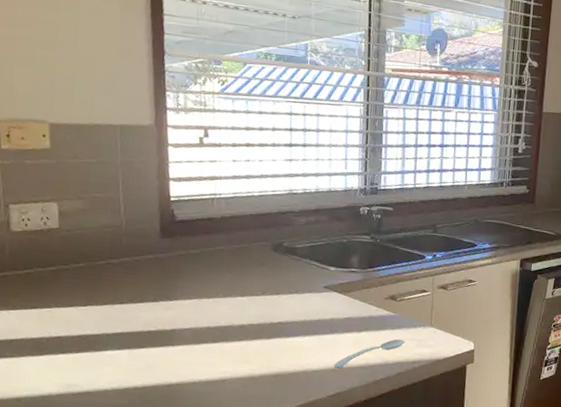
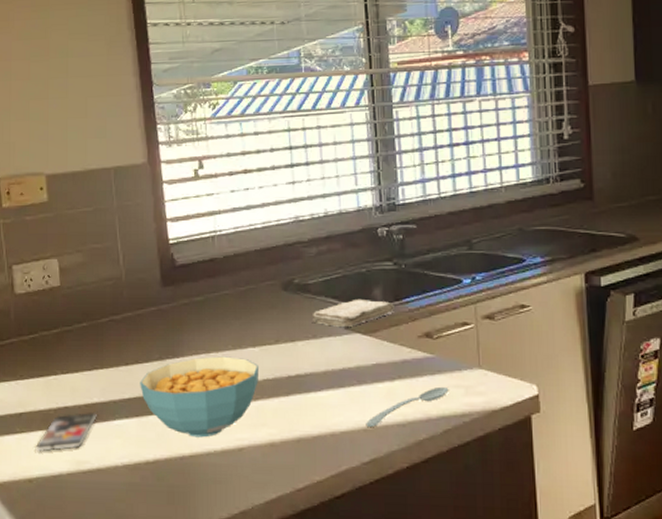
smartphone: none [26,342,89,375] -> present [36,411,97,452]
cereal bowl: none [133,302,246,370] -> present [140,356,260,438]
washcloth: none [297,263,368,286] -> present [313,298,394,327]

